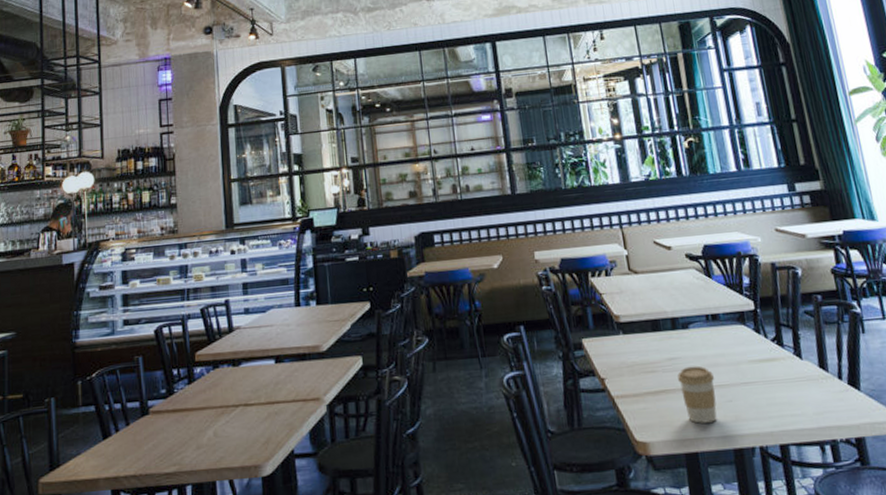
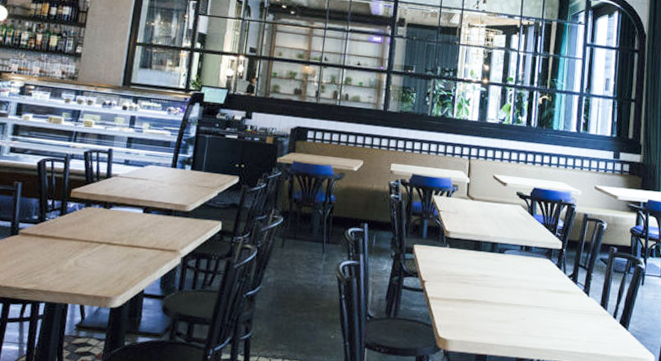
coffee cup: present [677,366,717,424] -> none [485,284,516,333]

